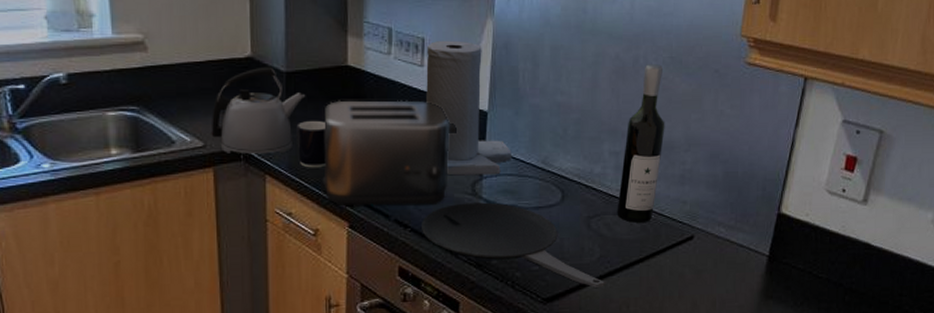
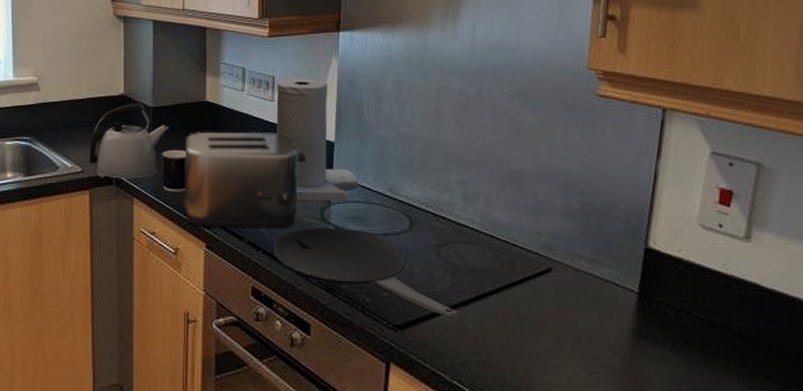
bottle: present [617,64,665,223] -> none [467,97,514,252]

